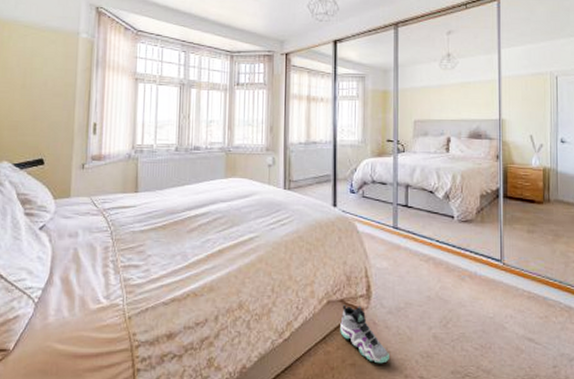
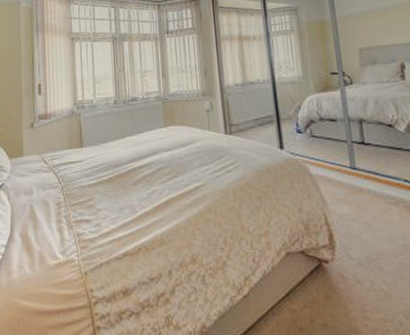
sneaker: present [340,304,389,364] -> none [303,256,366,325]

